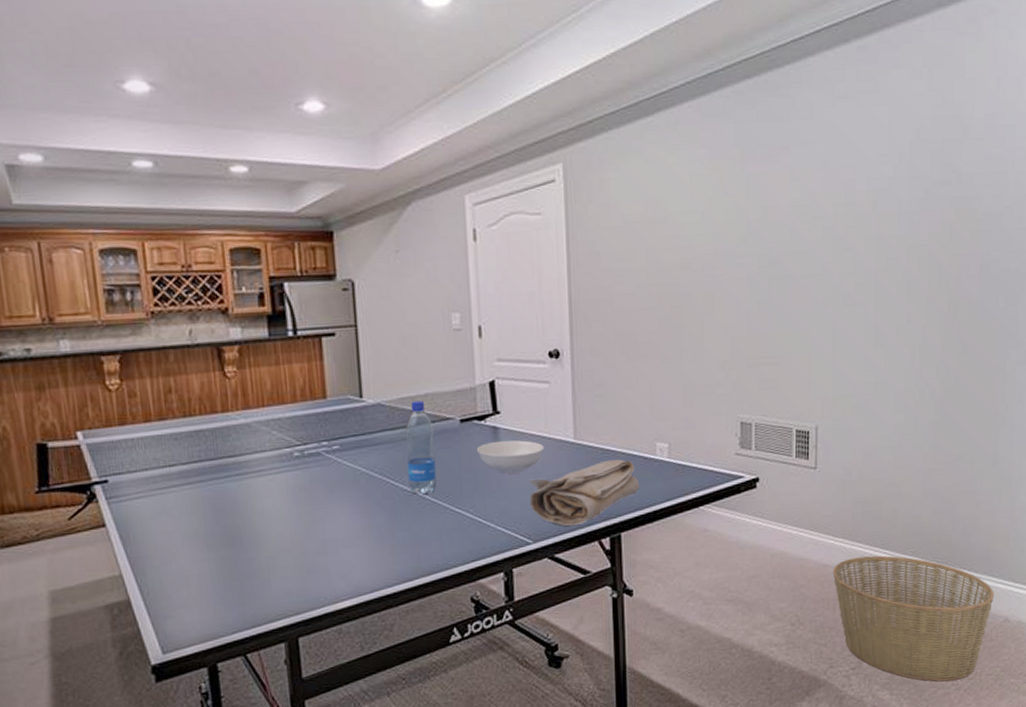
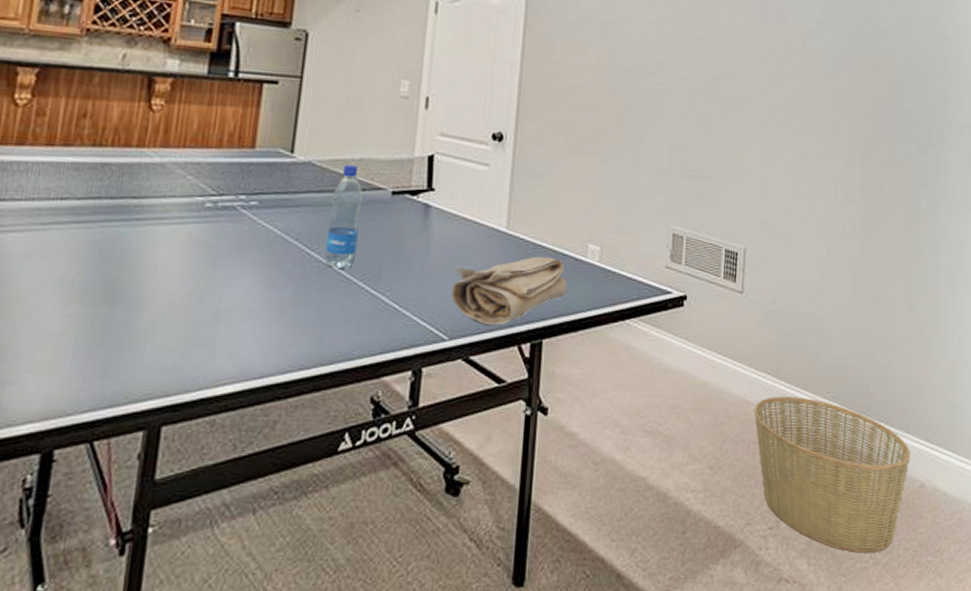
bowl: present [476,440,544,474] -> none [403,220,475,258]

